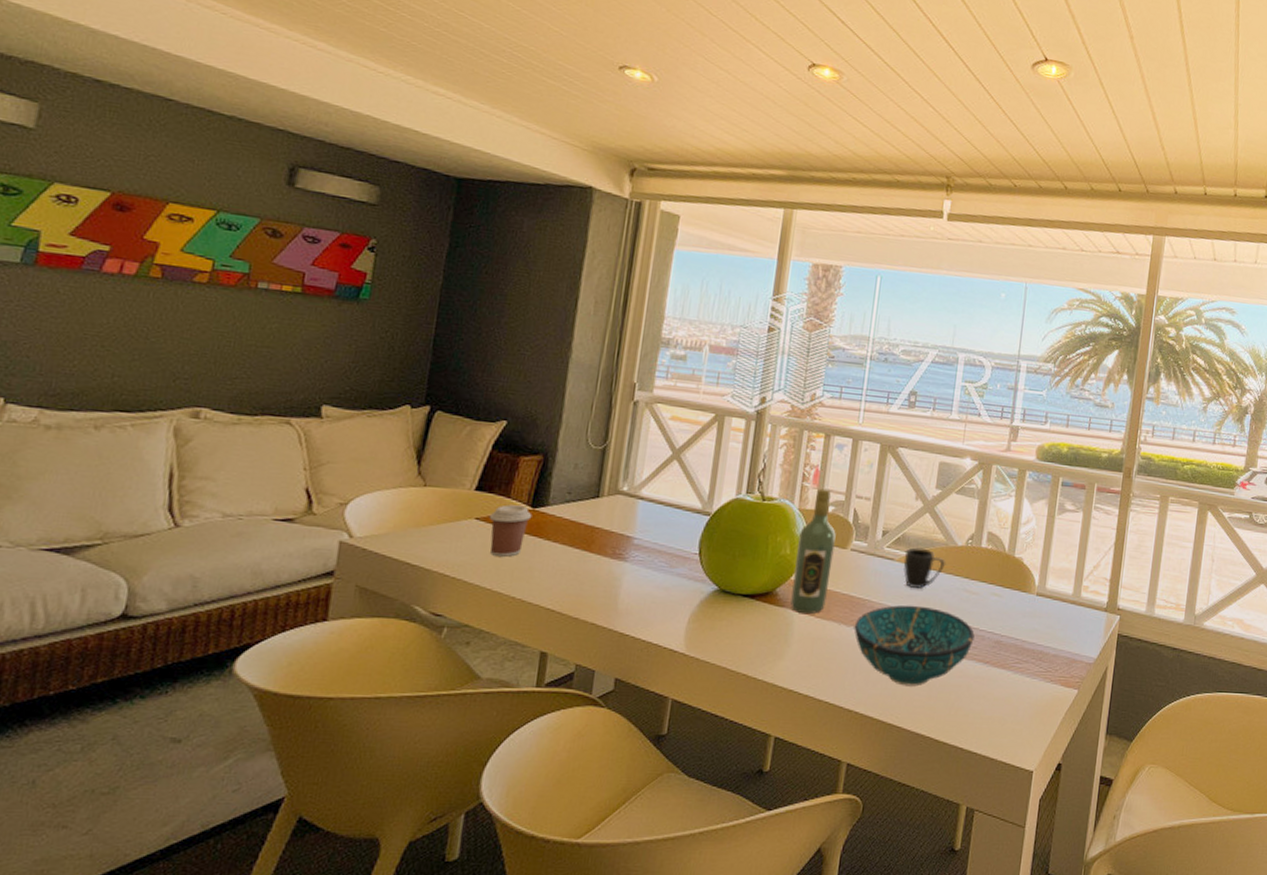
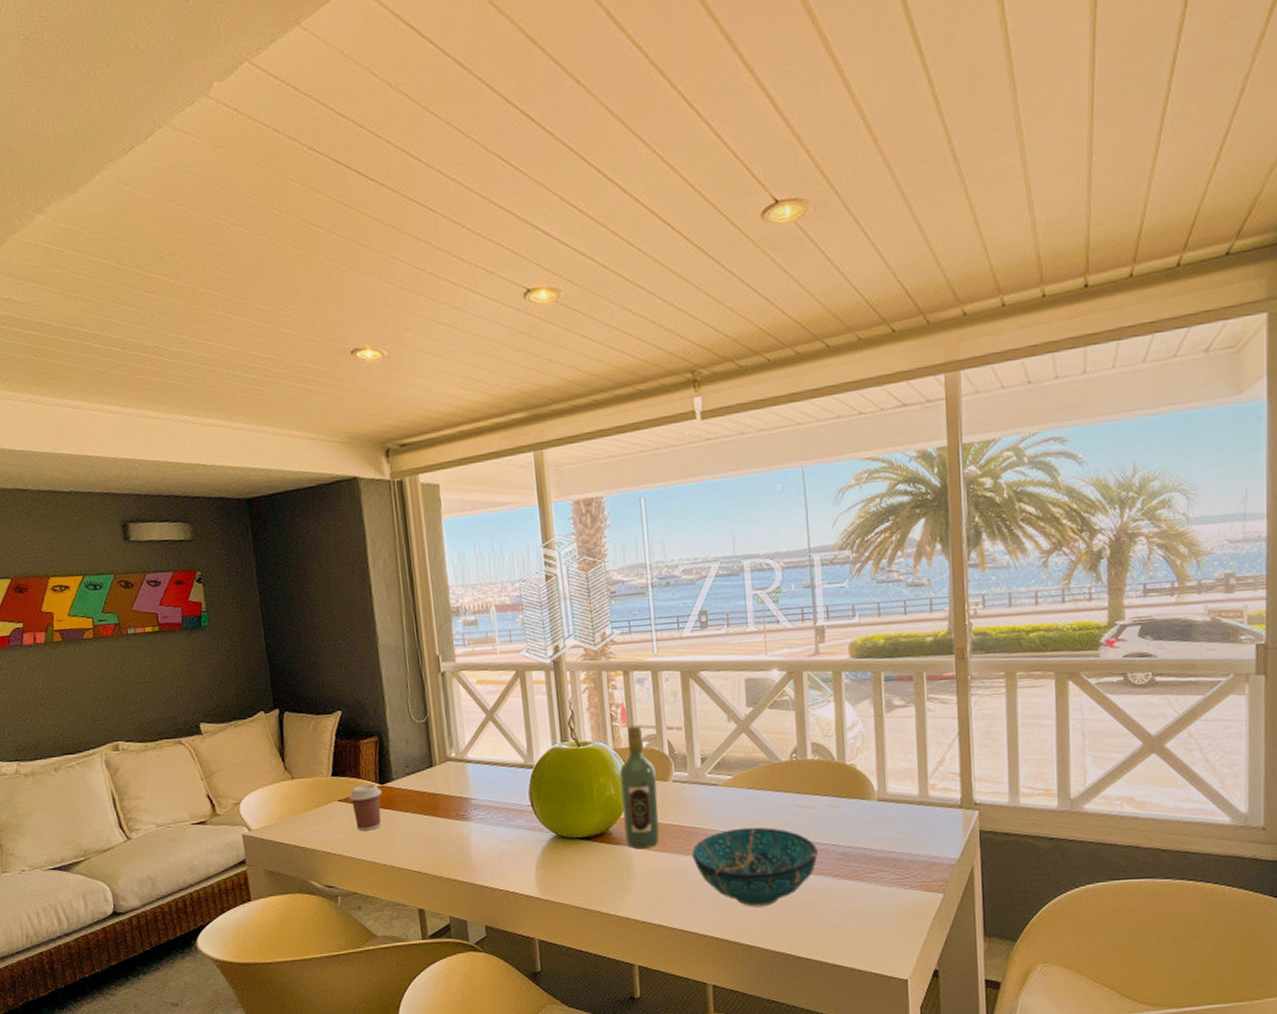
mug: present [903,547,947,588] -> none [727,769,773,810]

